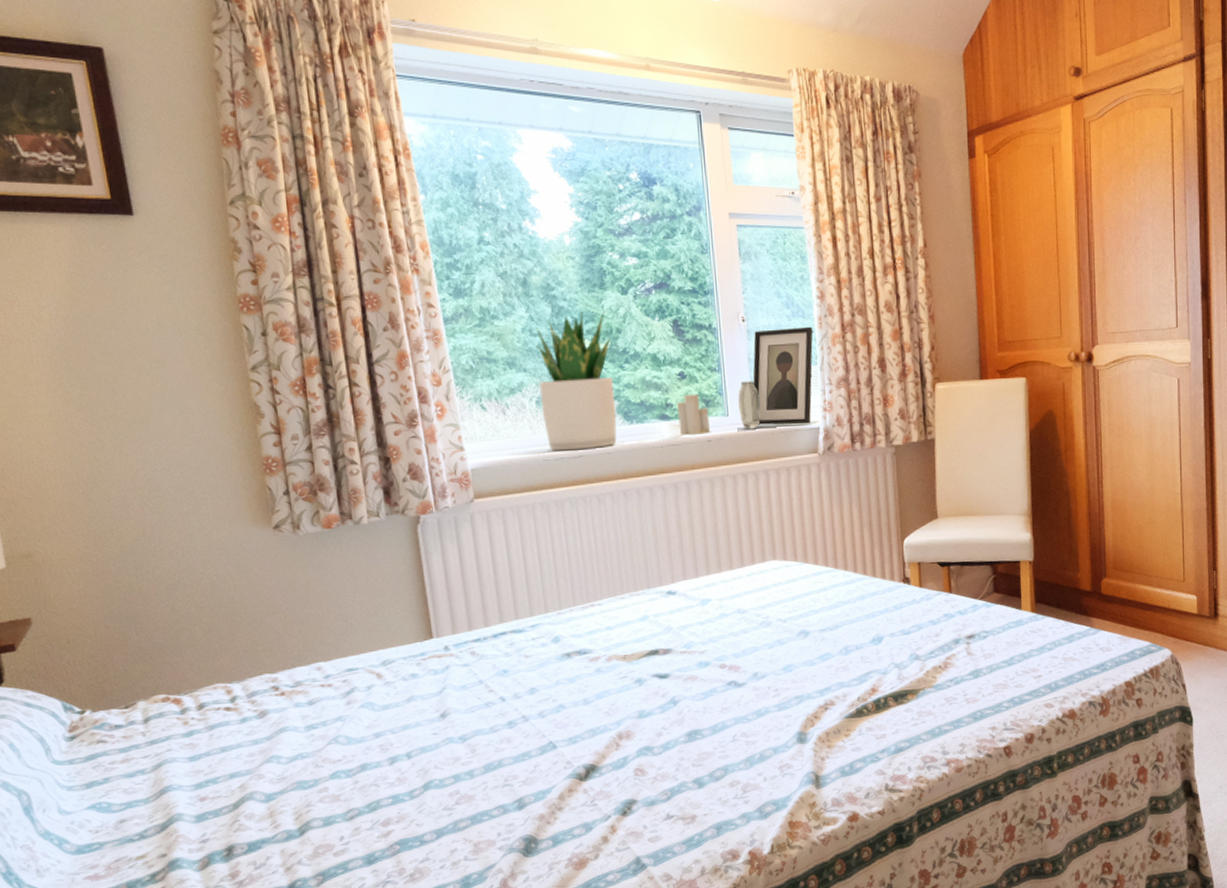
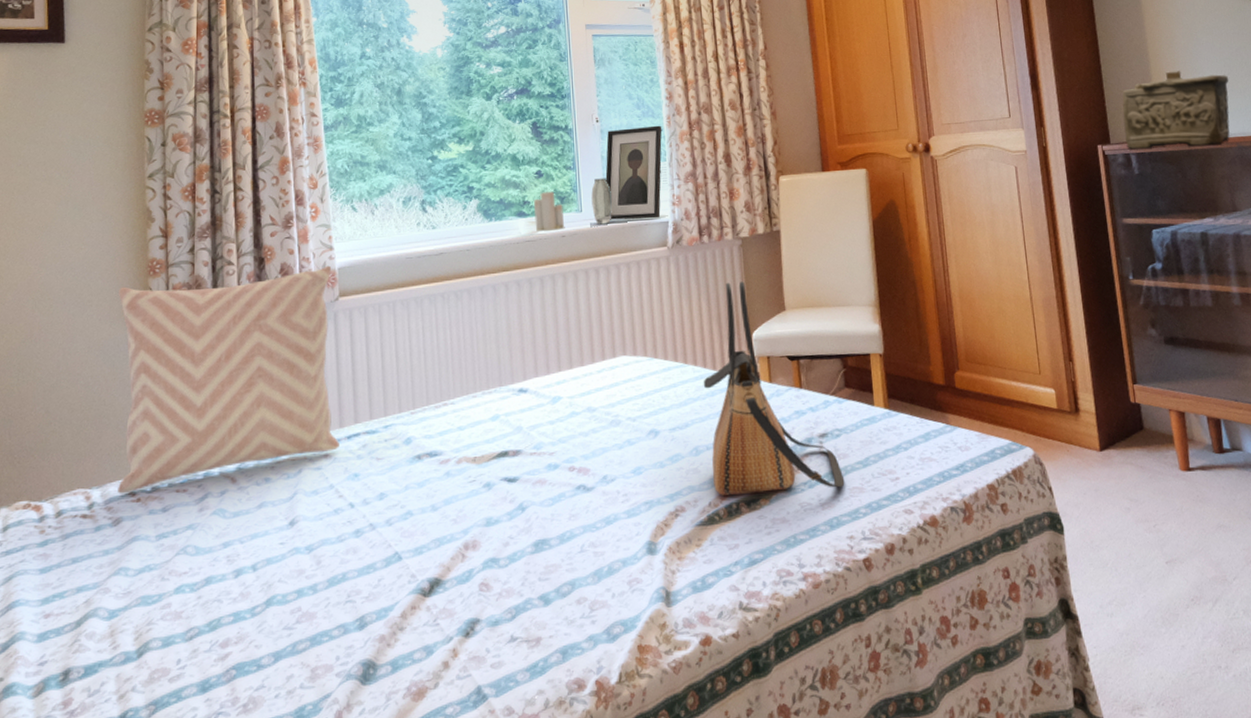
pillow: none [234,466,486,688] -> present [118,265,339,494]
planter: present [535,310,617,451] -> none [406,115,477,249]
tote bag: none [853,489,990,691] -> present [703,281,845,495]

